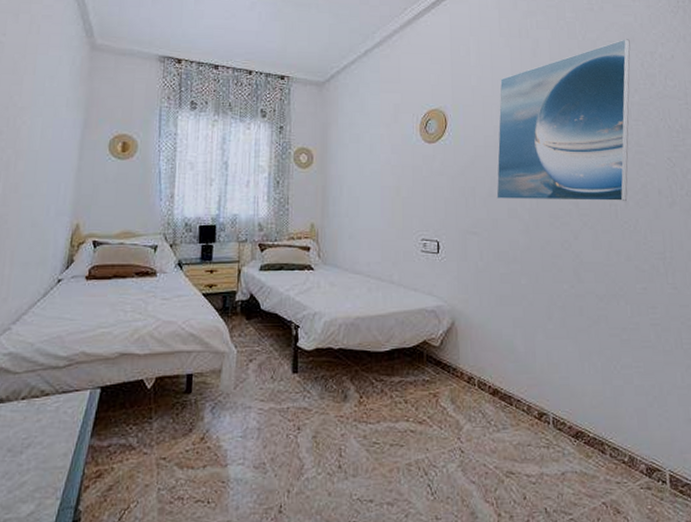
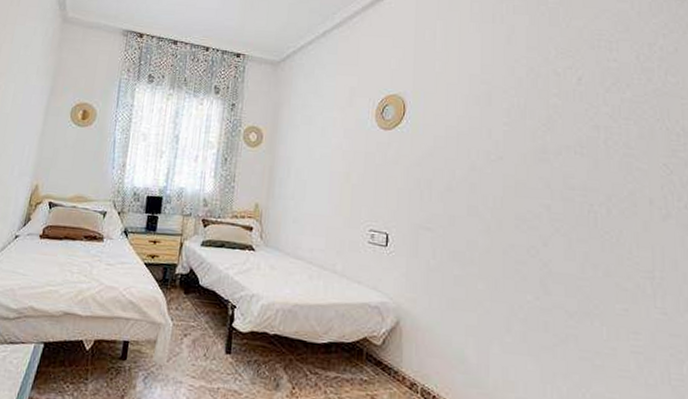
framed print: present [496,39,631,202] -> none [455,28,624,210]

